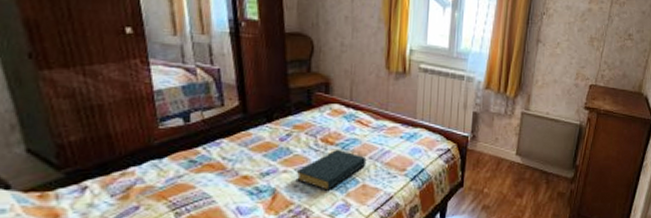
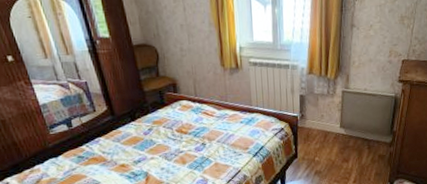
hardback book: present [295,149,367,191] -> none [161,136,216,170]

